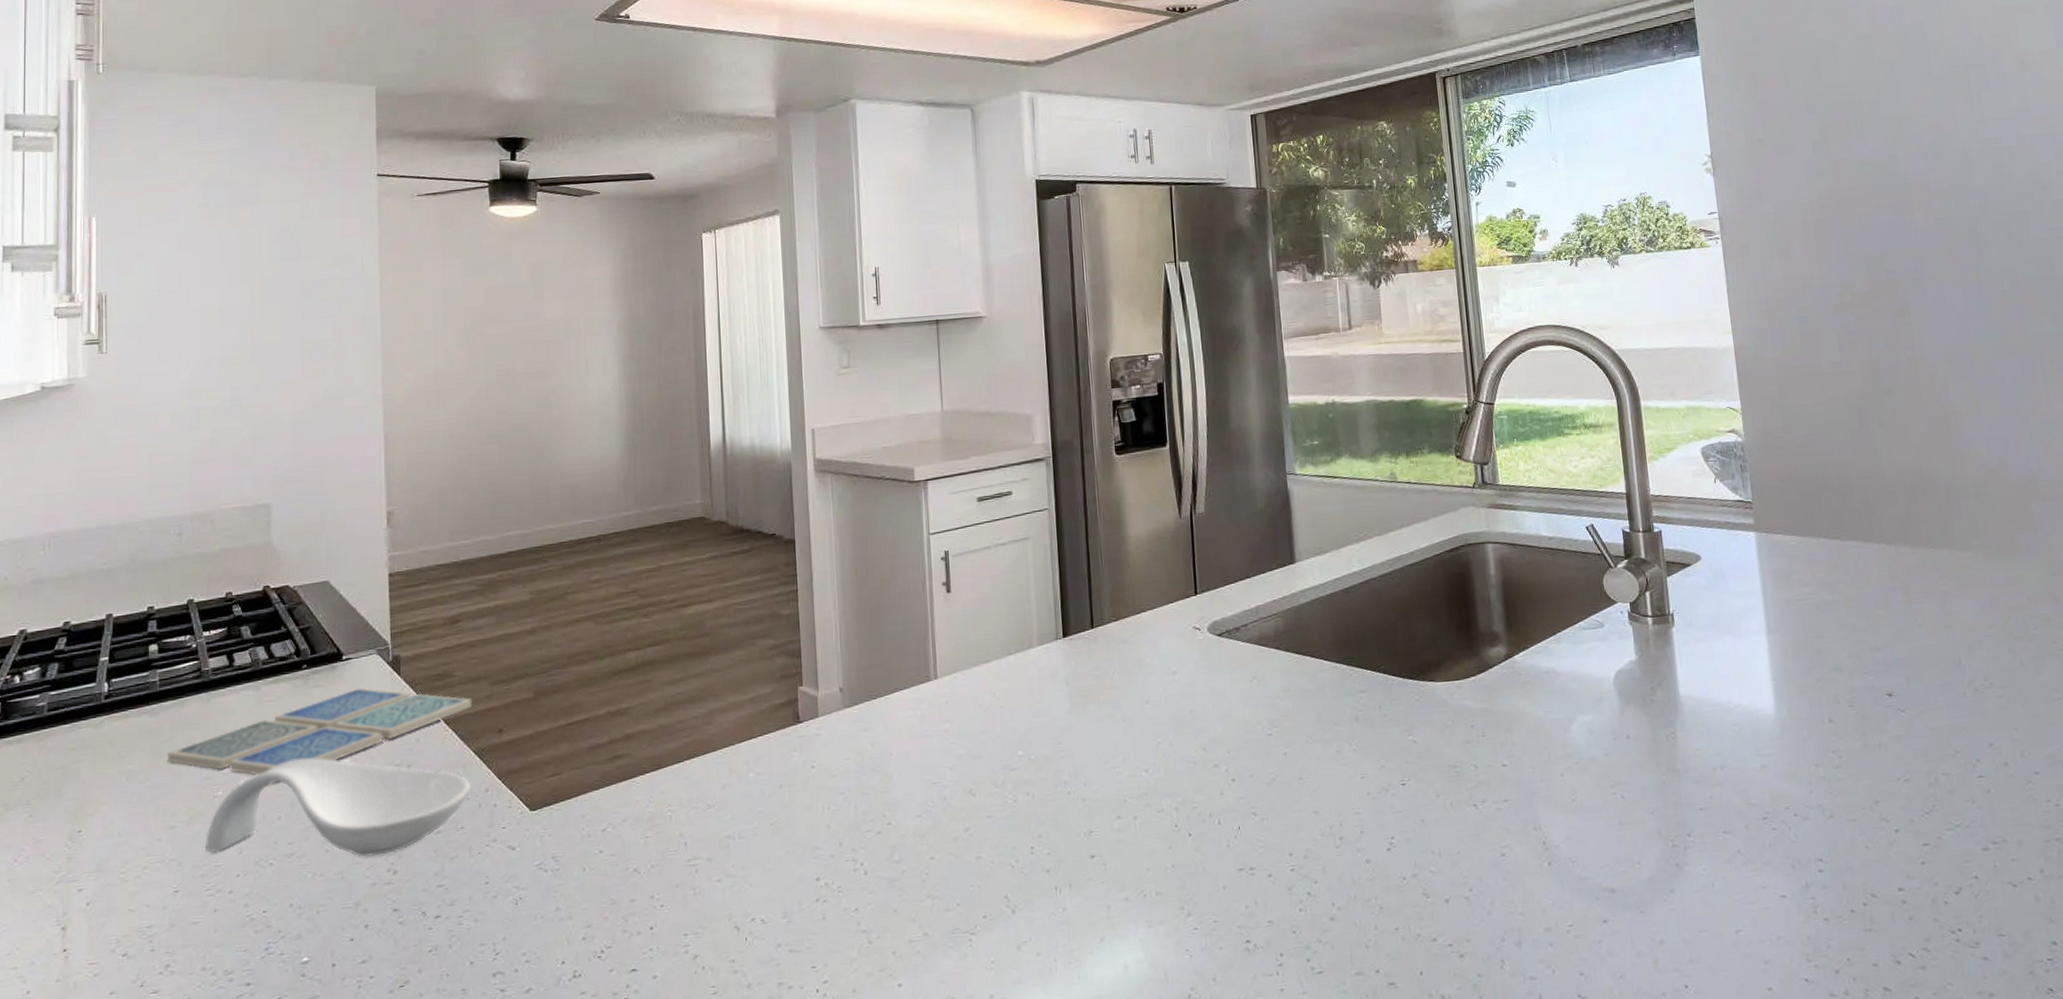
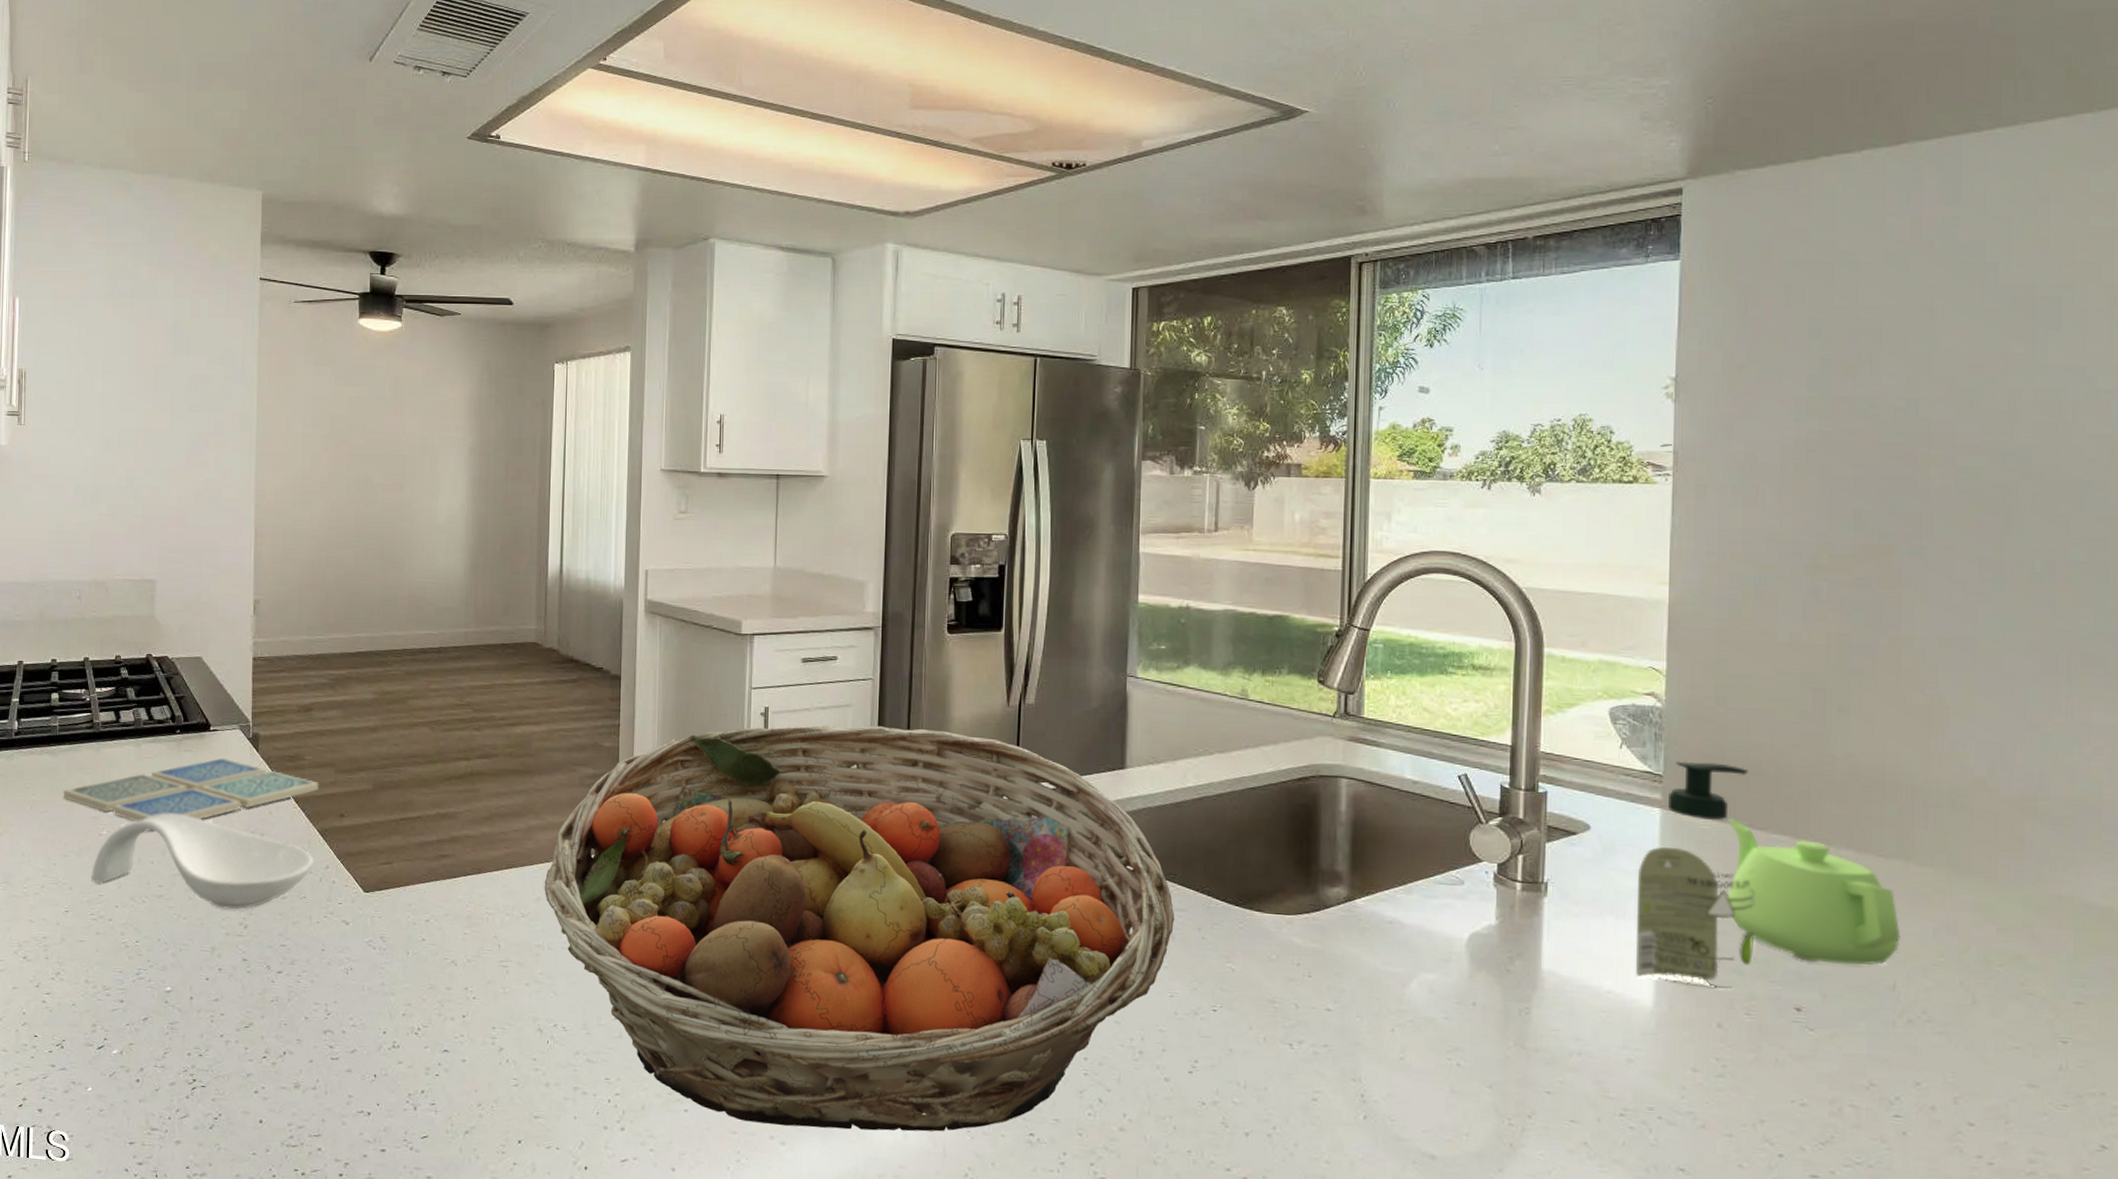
fruit basket: none [729,550,1357,985] -> present [544,725,1175,1132]
soap dispenser: none [1745,484,1848,689] -> present [1636,761,1756,989]
teapot: none [1810,532,1958,650] -> present [1728,818,1901,966]

